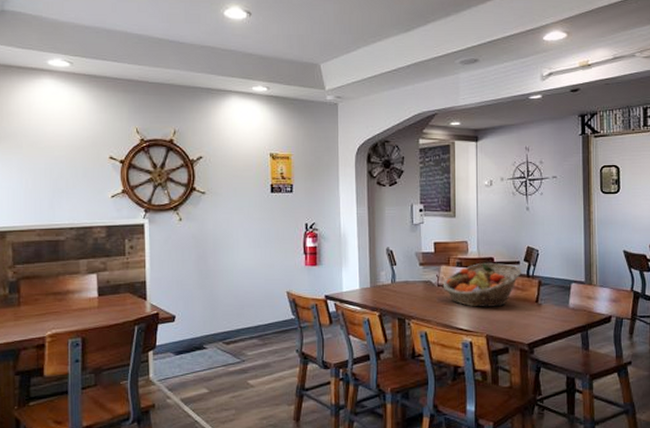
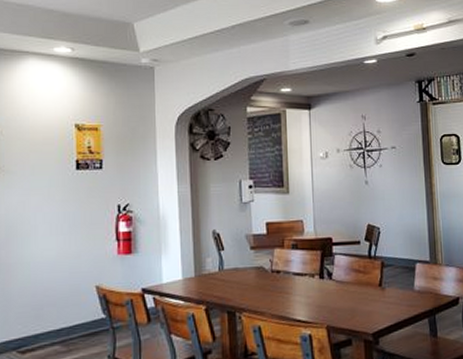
fruit basket: present [442,263,521,307] -> none [277,244,363,295]

